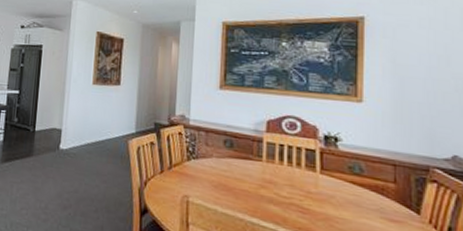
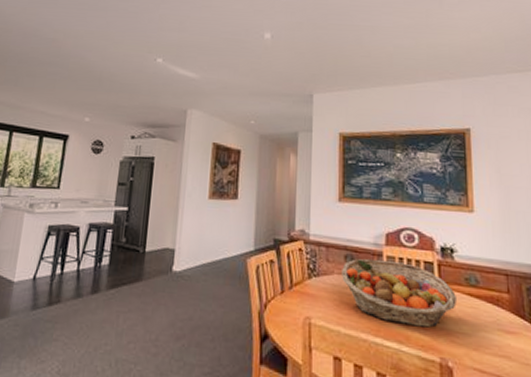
fruit basket: none [220,143,338,212] -> present [342,258,457,328]

